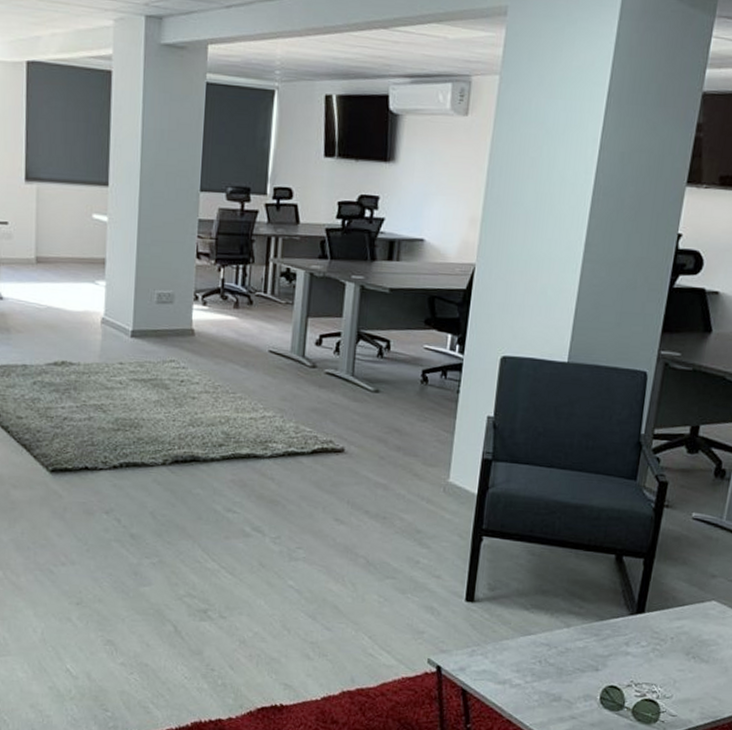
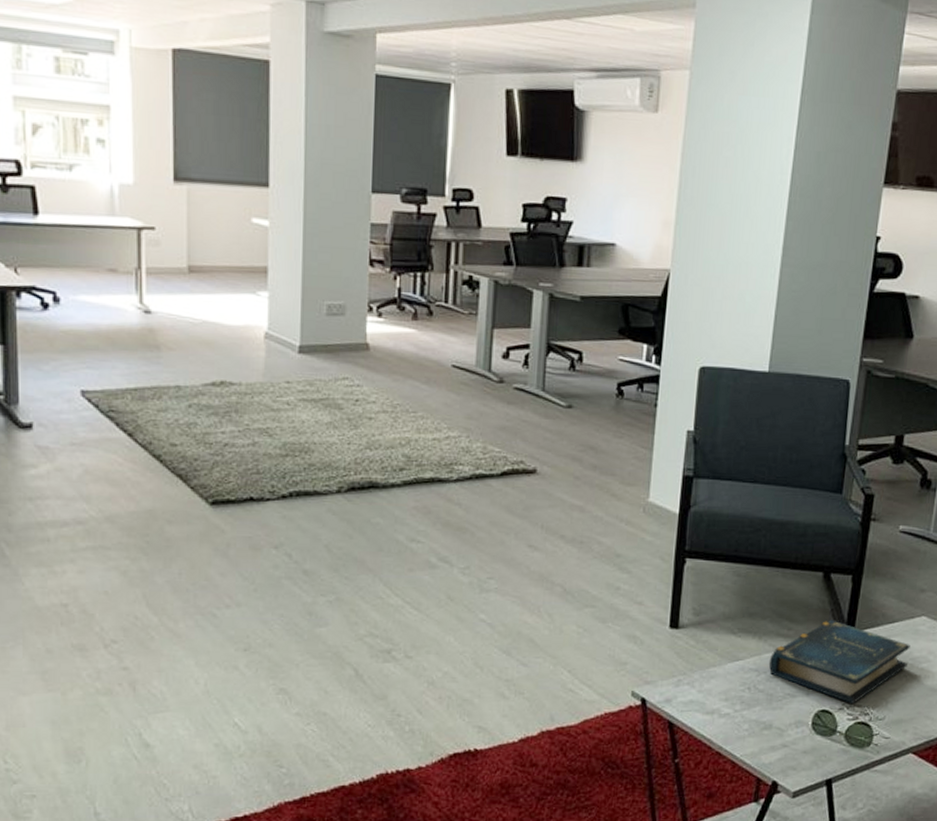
book: none [559,600,700,682] -> present [768,620,910,705]

